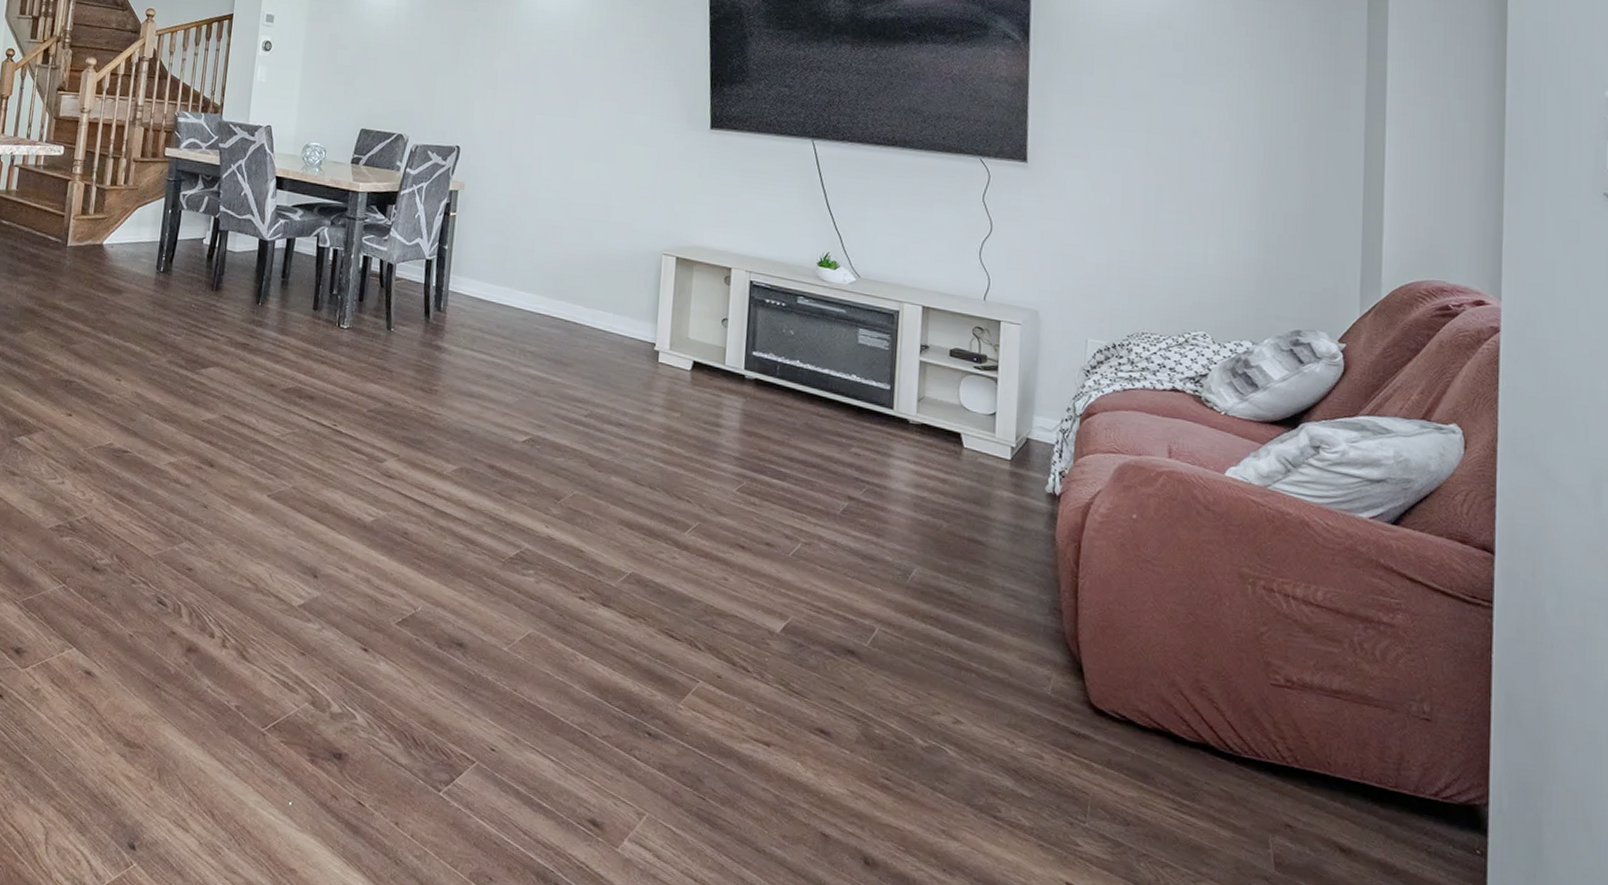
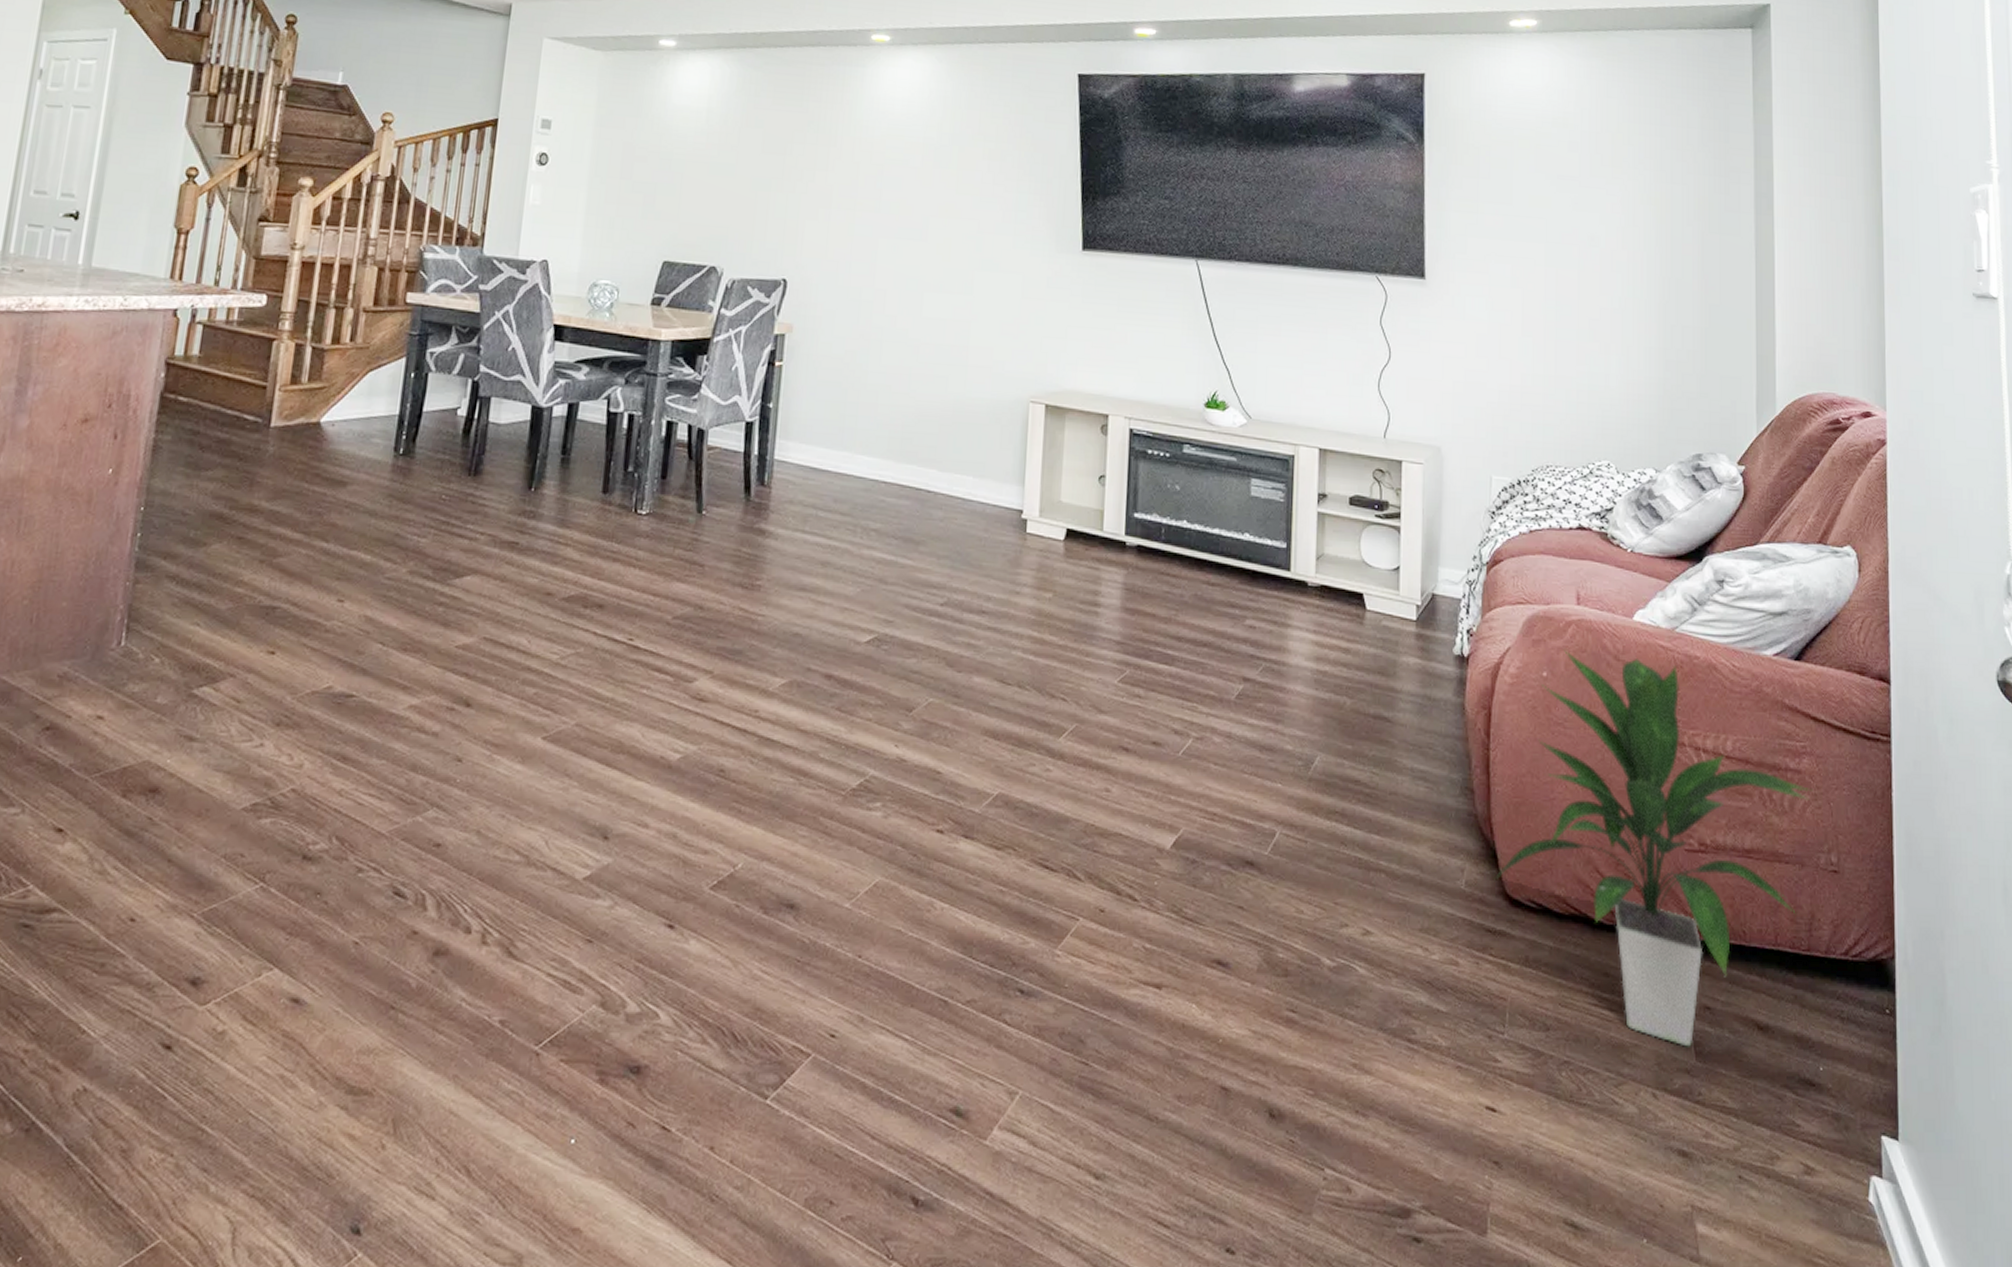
indoor plant: none [1079,497,1407,858] -> present [1494,650,1813,1047]

